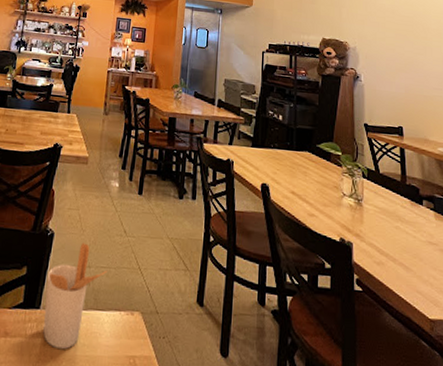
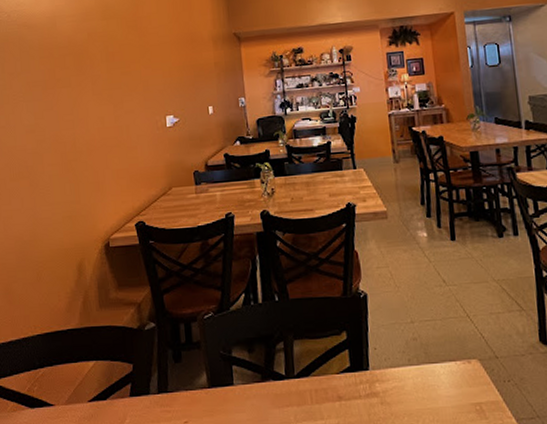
utensil holder: present [43,242,108,350] -> none [369,299,434,406]

